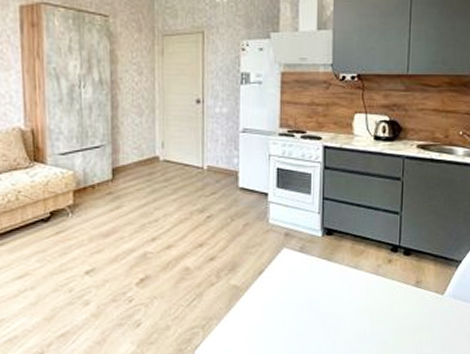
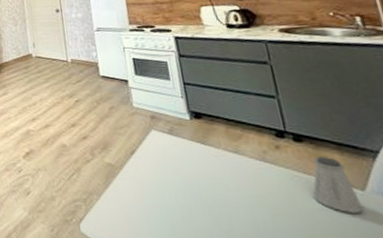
saltshaker: none [406,268,439,314] -> present [312,157,364,213]

